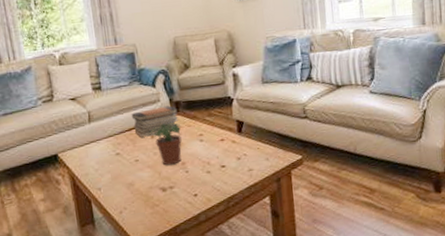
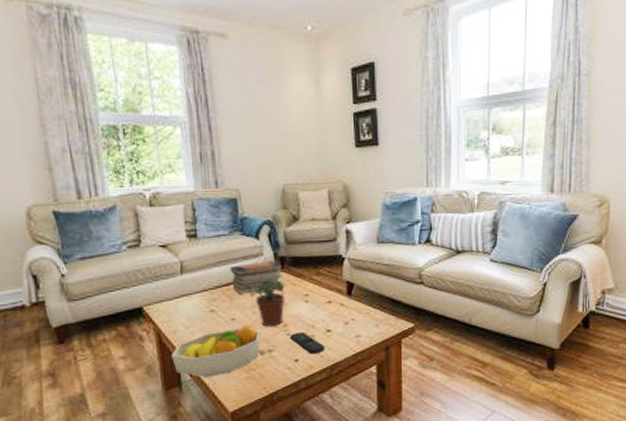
fruit bowl: none [84,165,162,215] -> present [172,325,261,377]
remote control: none [188,169,221,189] -> present [289,332,326,355]

